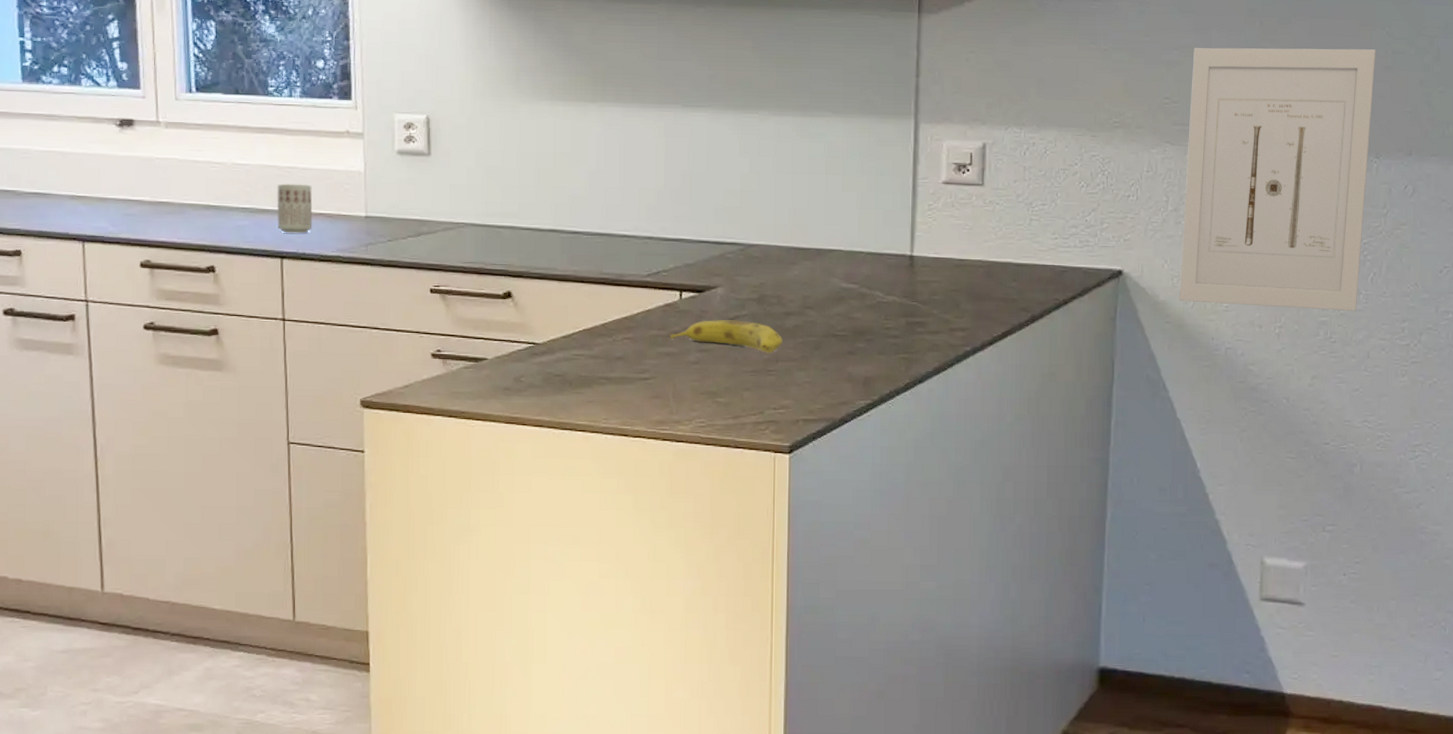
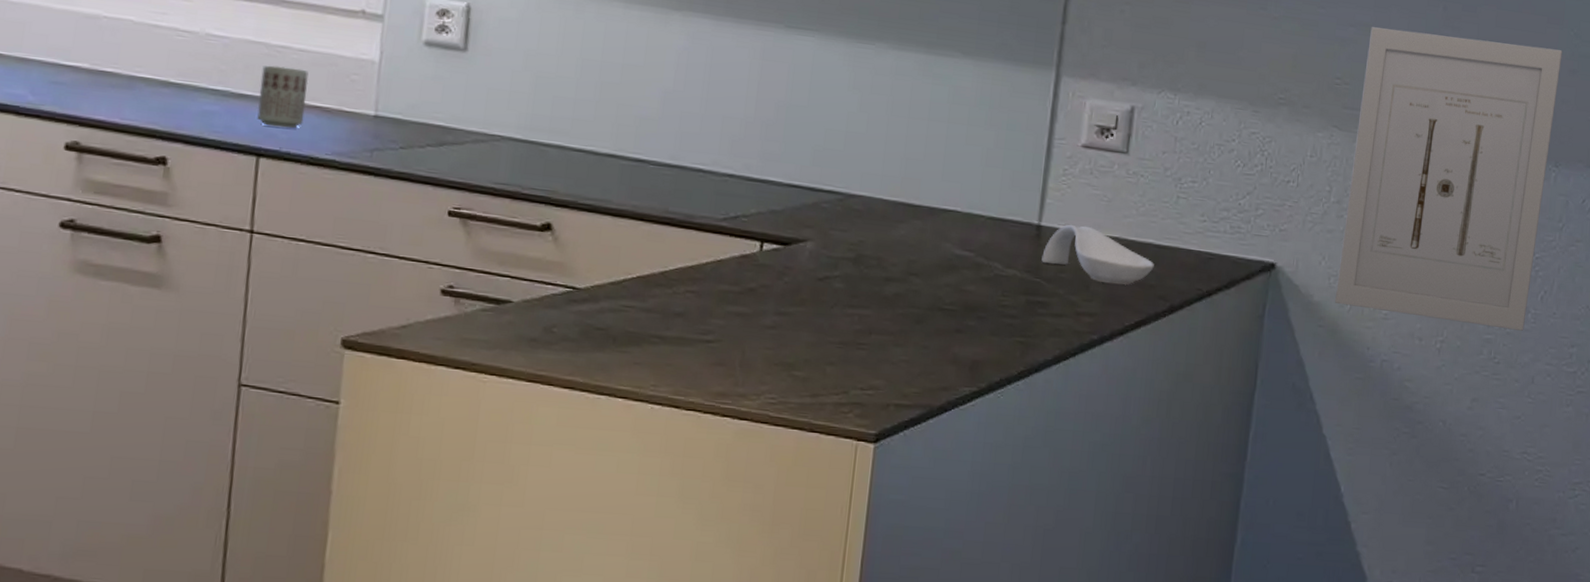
fruit: present [669,320,783,353] -> none [743,278,879,323]
spoon rest: none [916,252,1015,300] -> present [1041,224,1154,285]

